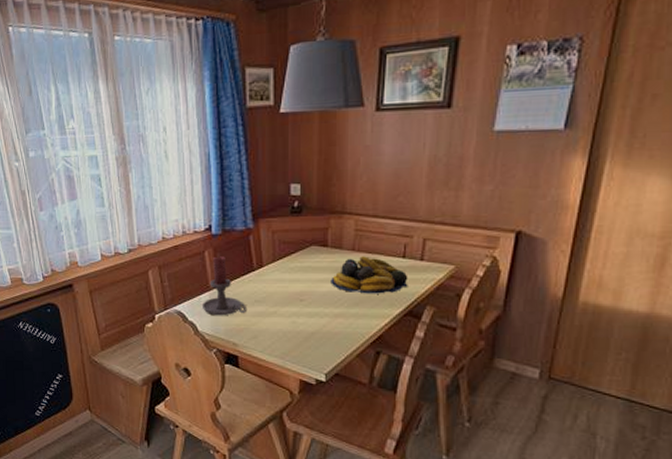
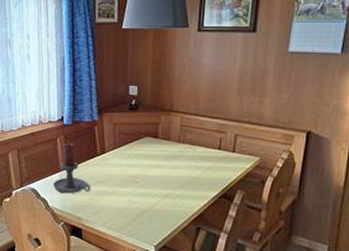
fruit bowl: present [331,256,408,294] -> none [160,147,223,179]

